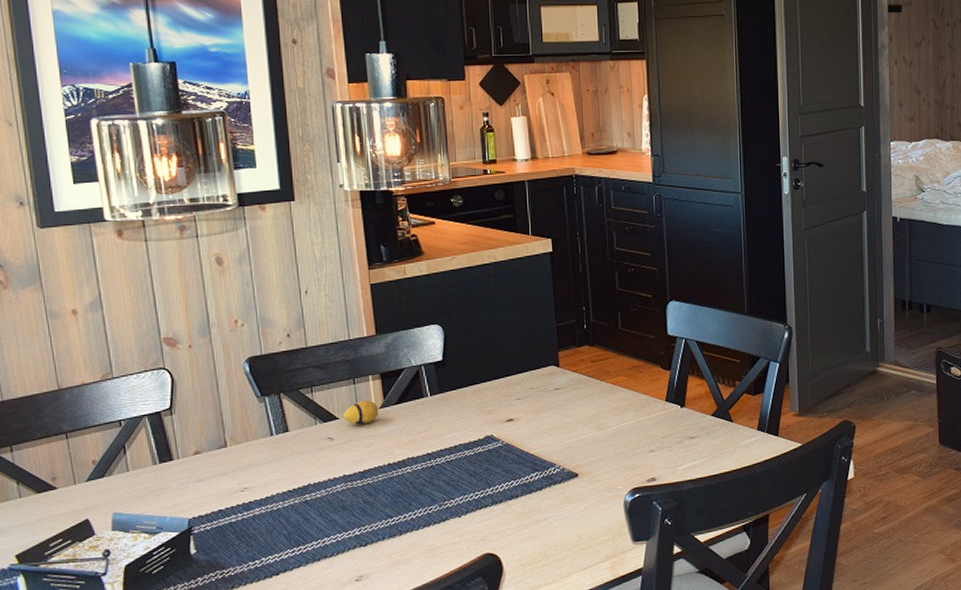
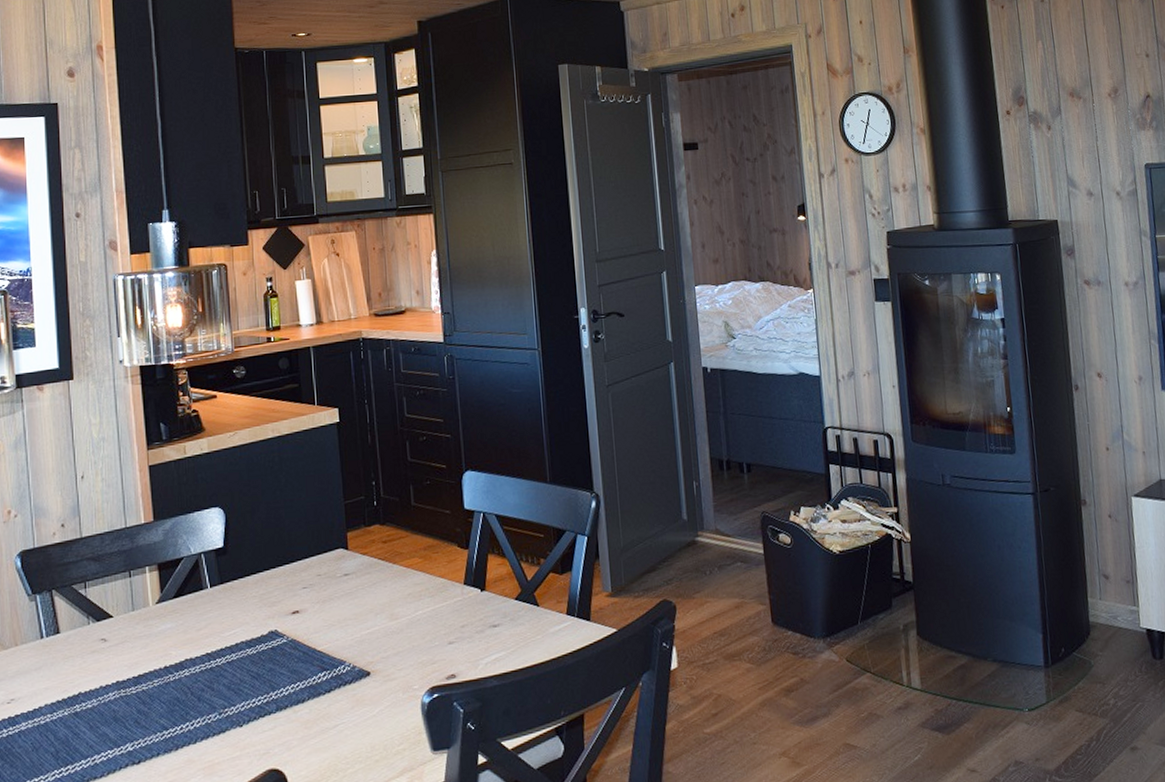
decorative egg: present [342,400,379,425] -> none [117,595,156,623]

